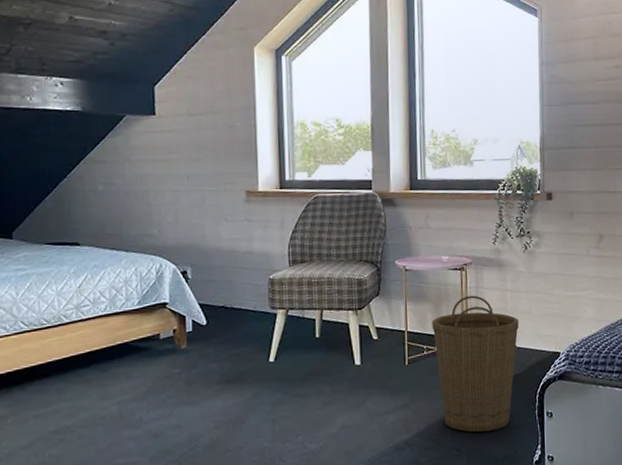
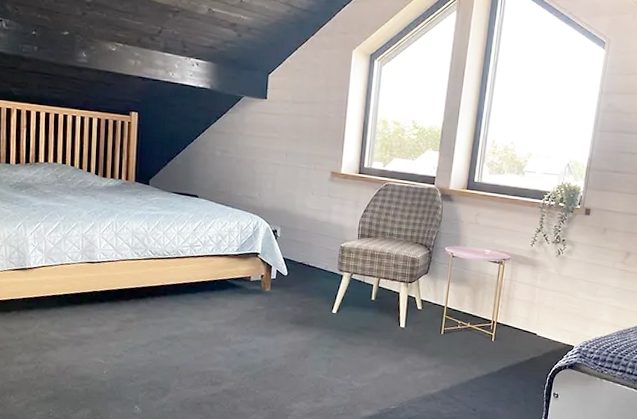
basket: present [432,295,519,432] -> none [466,286,542,400]

